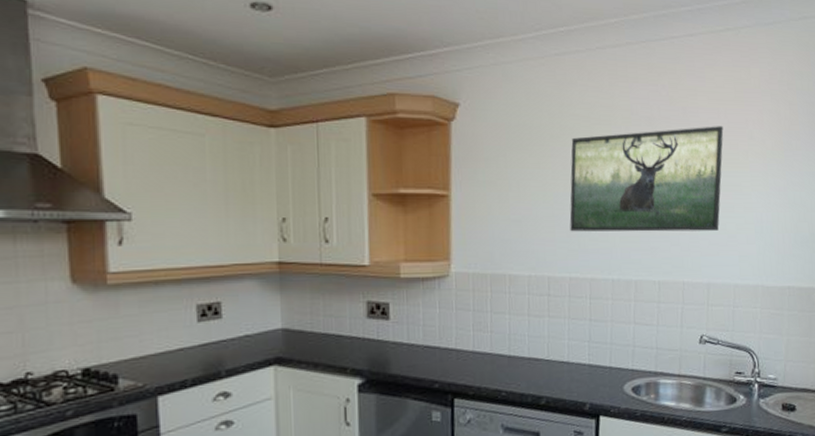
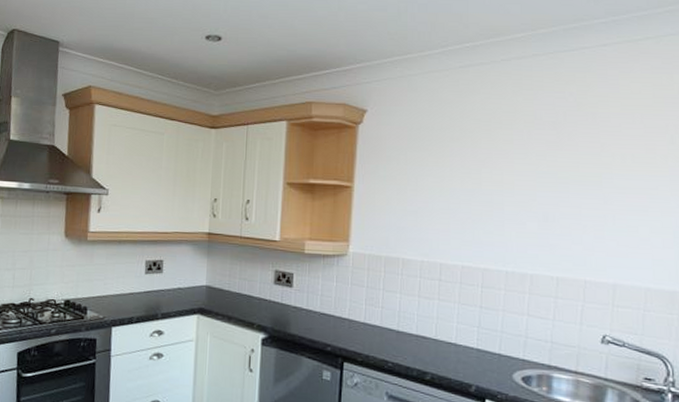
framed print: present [569,126,724,232] -> none [465,130,639,233]

